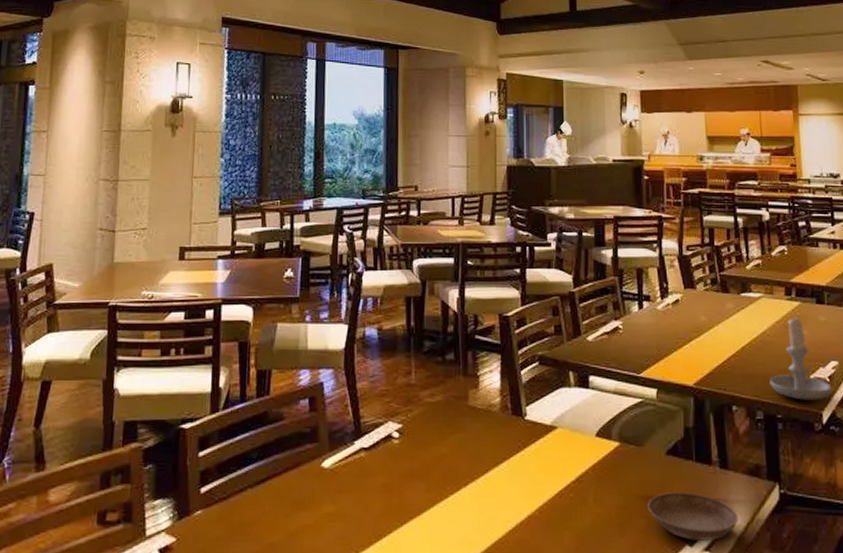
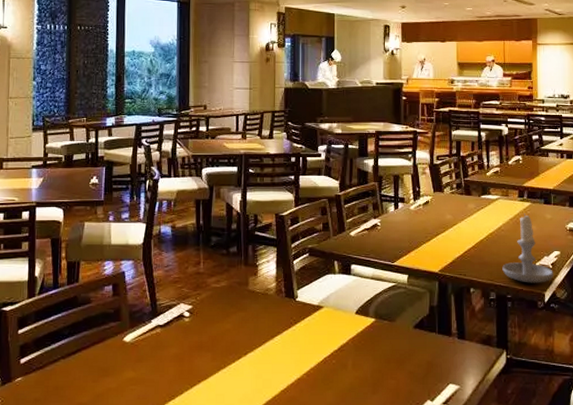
saucer: present [648,492,738,541] -> none [397,358,471,397]

